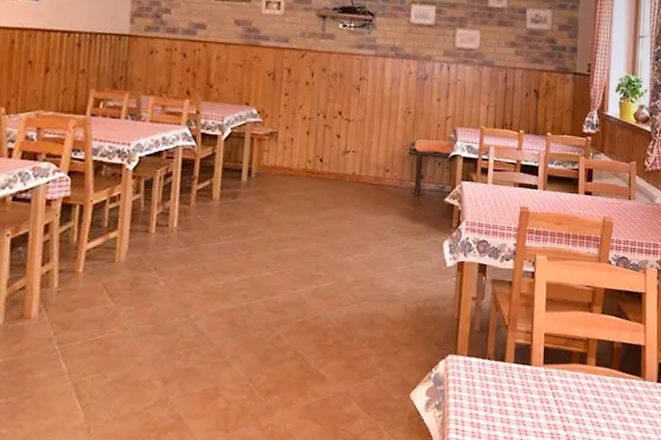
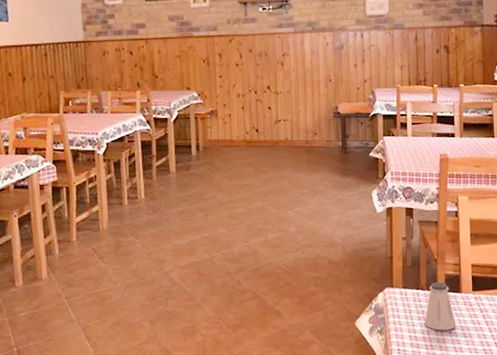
saltshaker: none [489,352,523,409] -> present [425,282,456,331]

